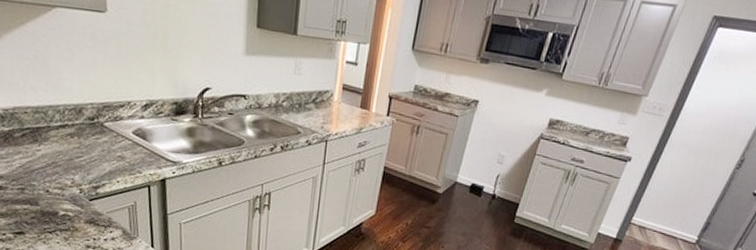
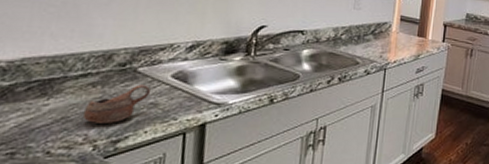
cup: none [67,138,118,171] -> present [82,85,151,123]

